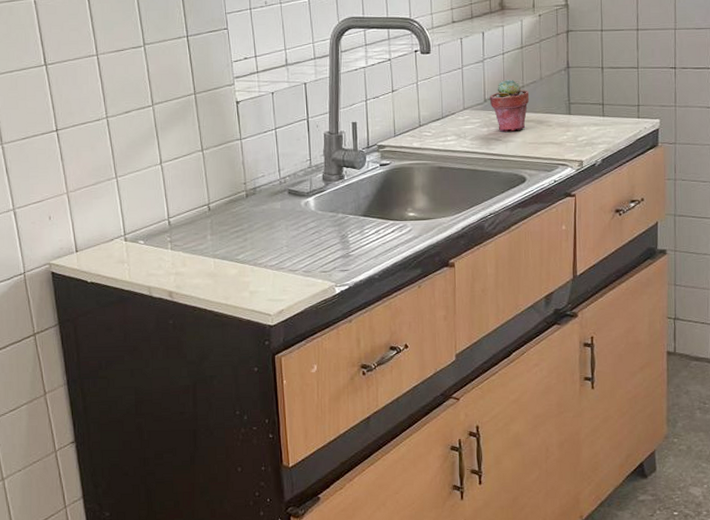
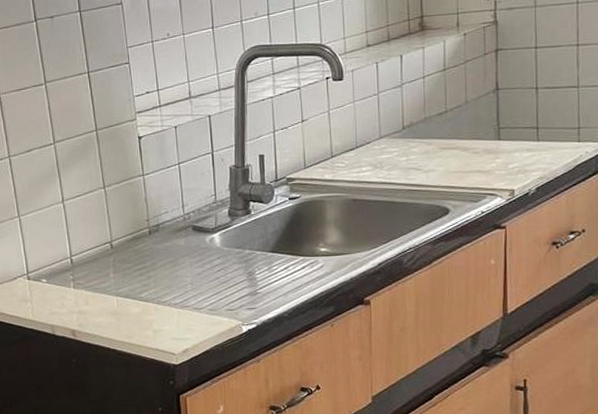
potted succulent: present [489,79,530,132] -> none [408,104,454,161]

